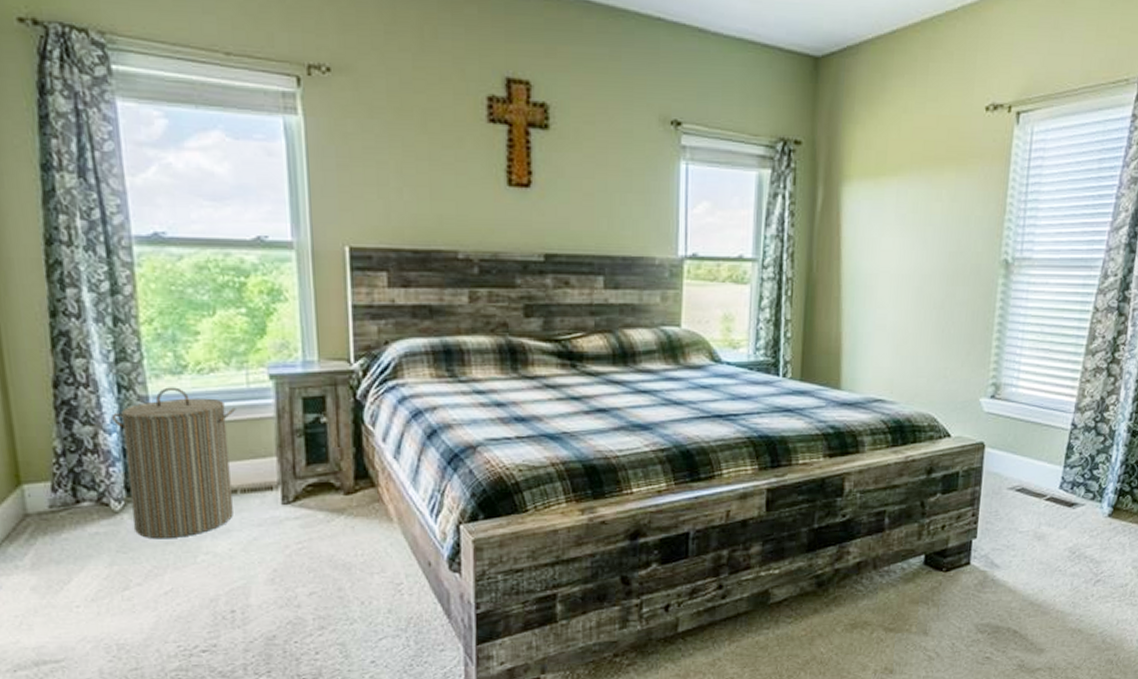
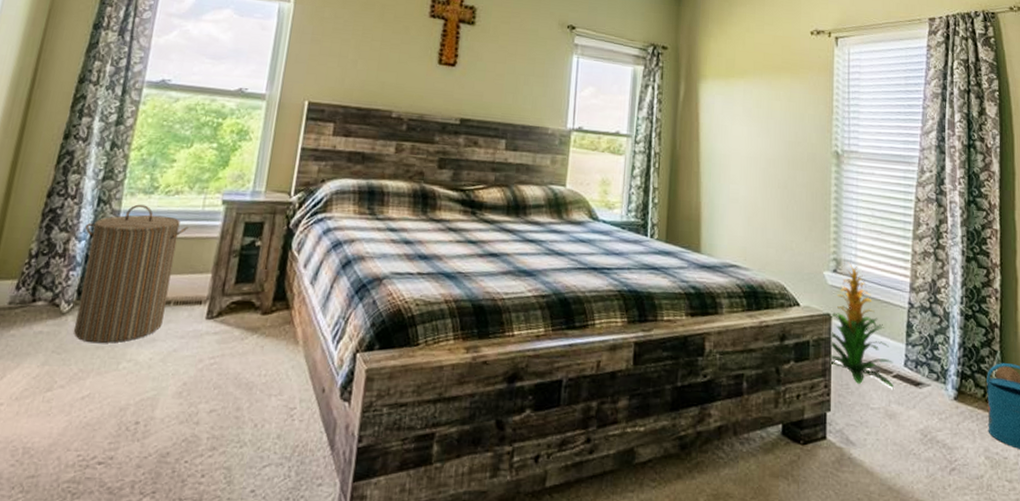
indoor plant: none [978,387,1049,511] -> present [829,263,894,388]

